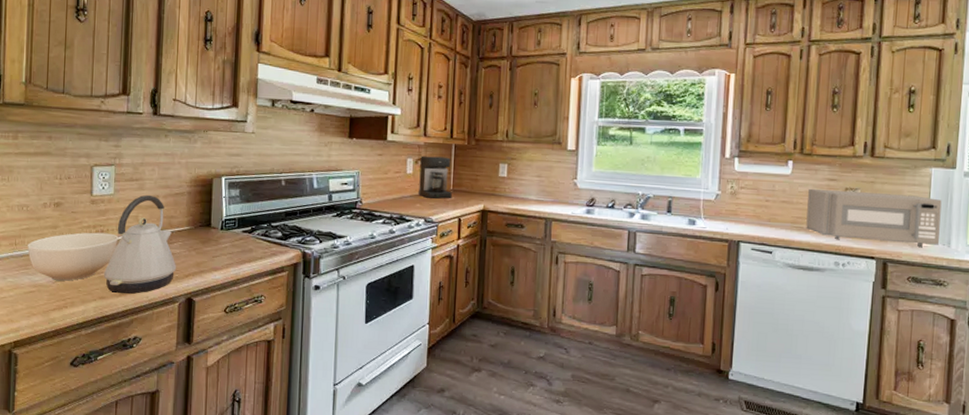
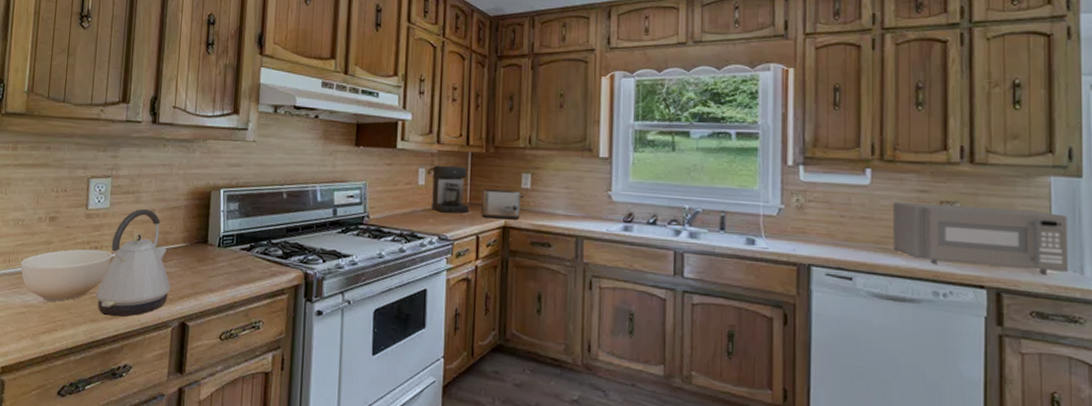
toaster: none [463,177,501,204] -> present [481,188,524,220]

